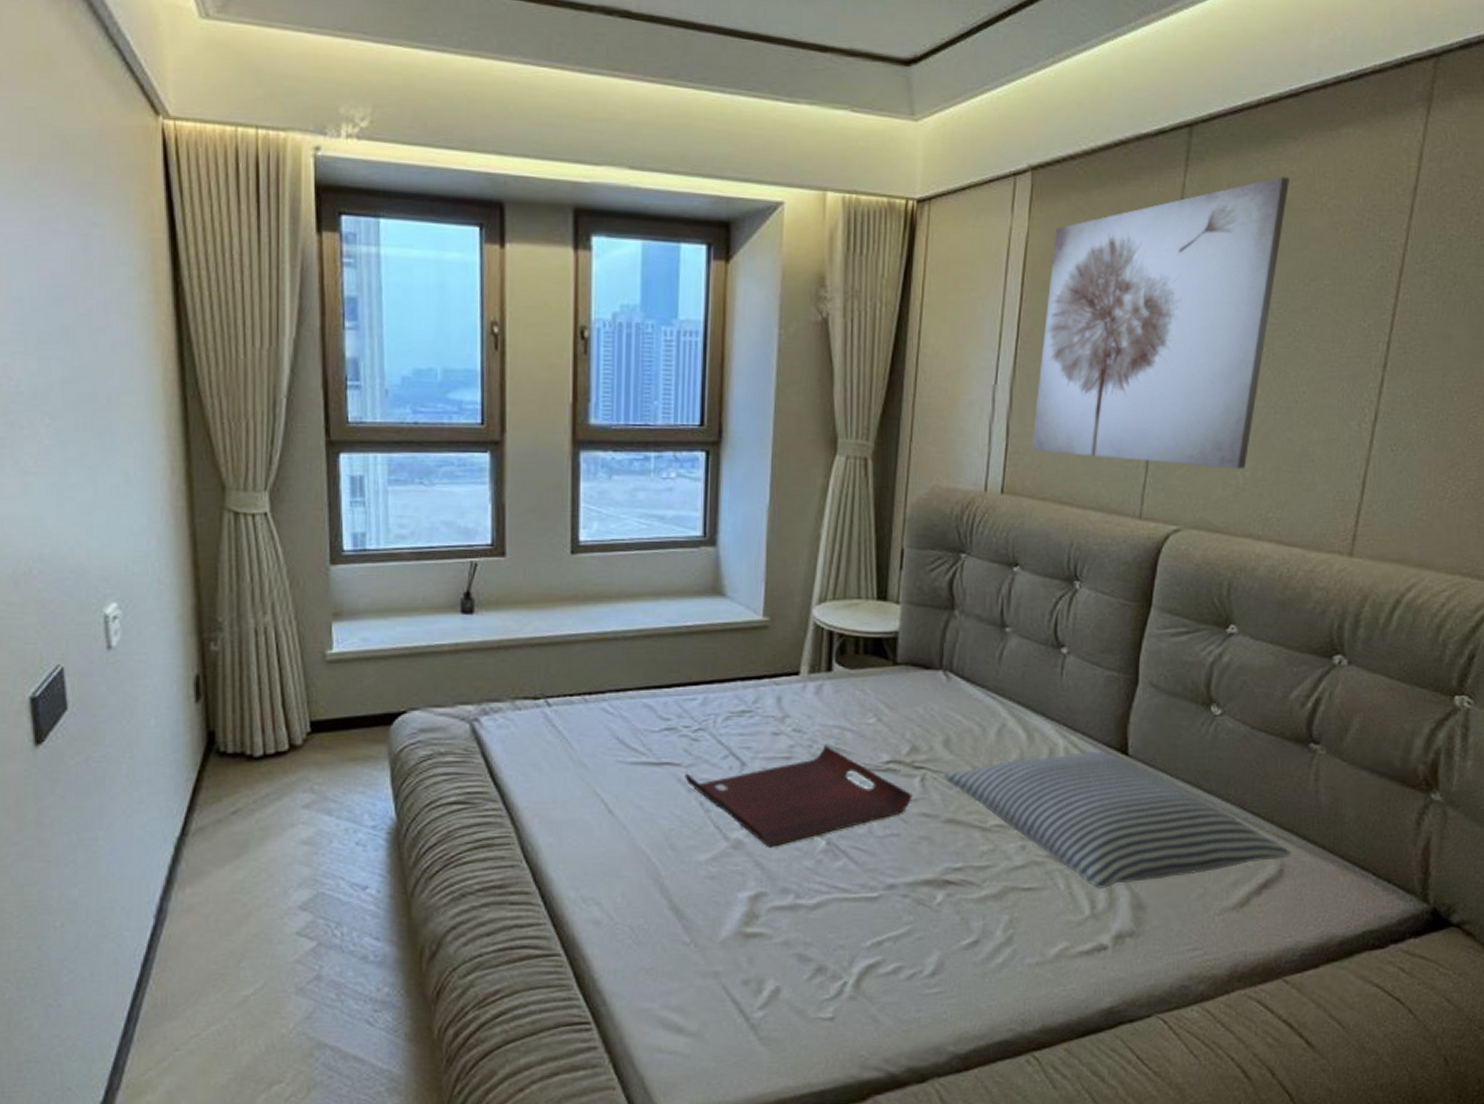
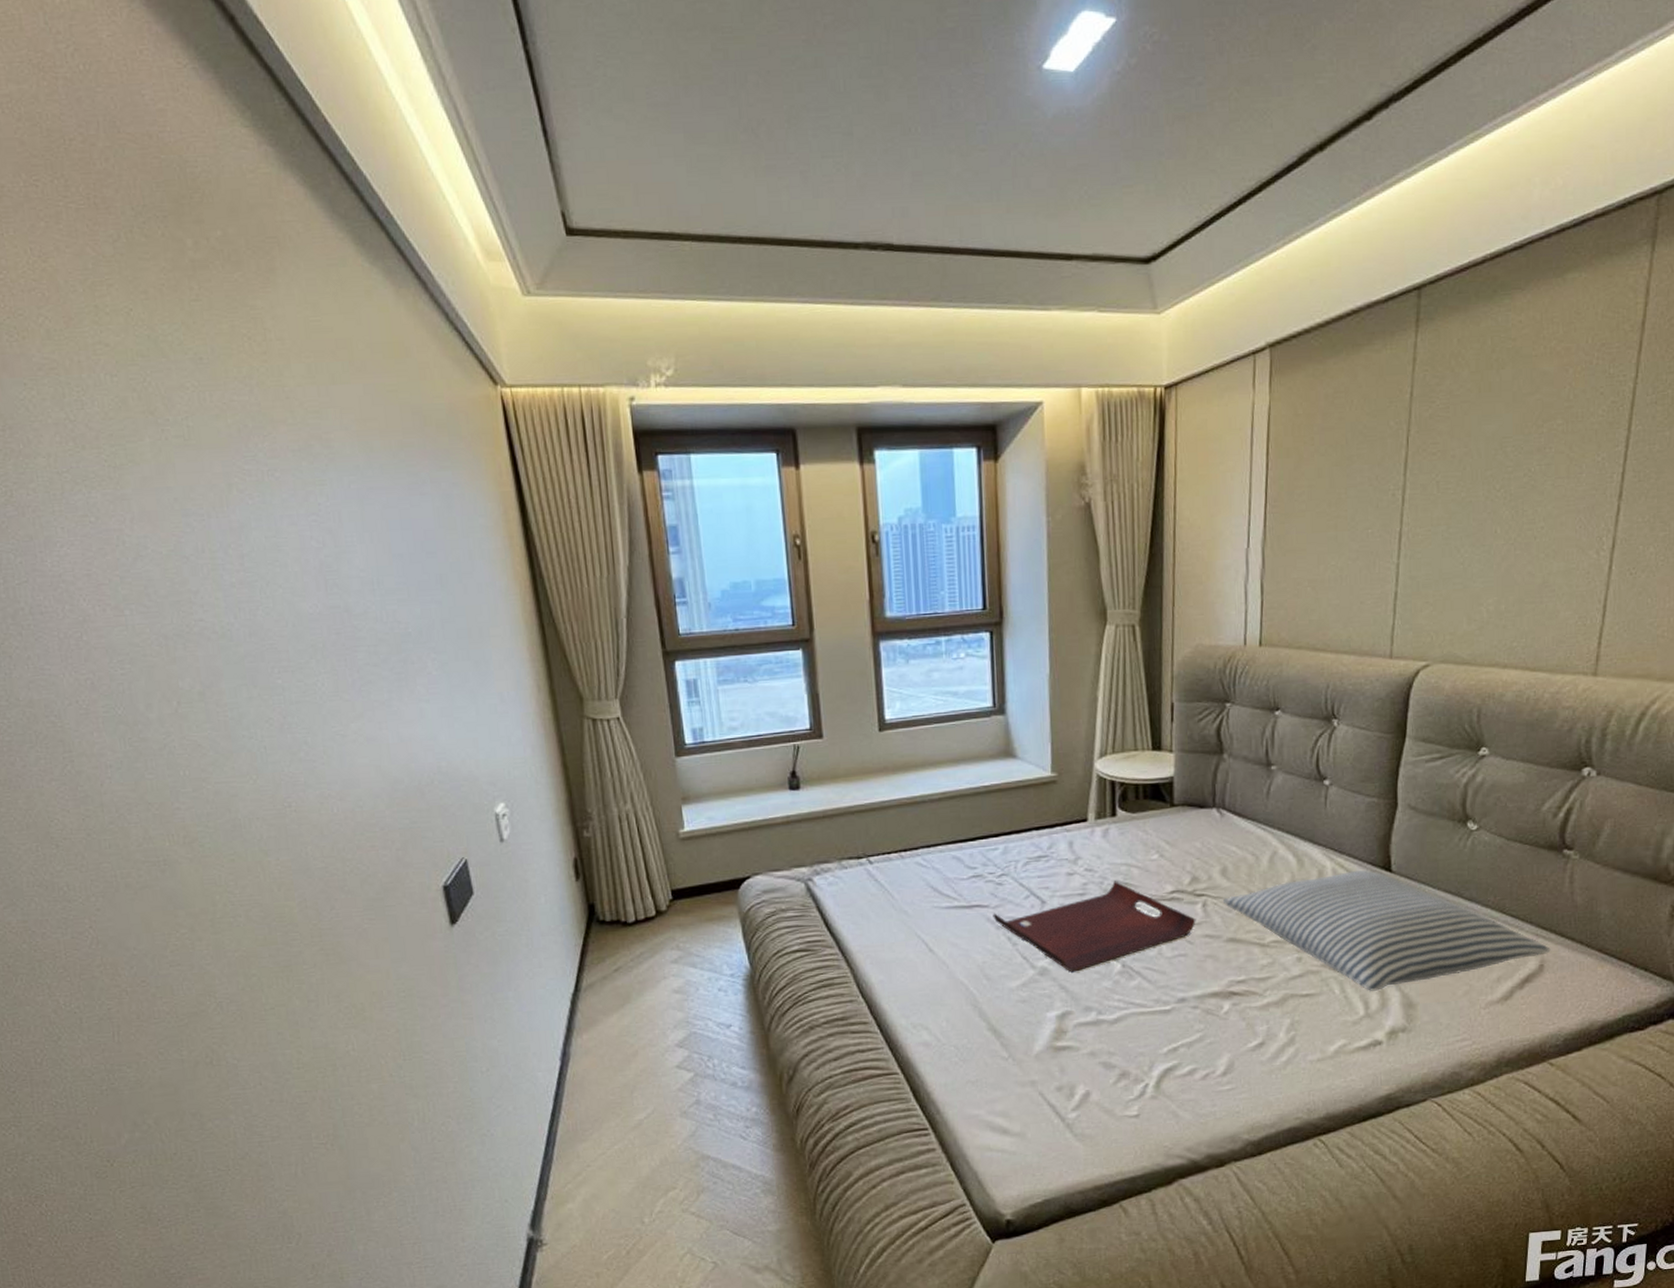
wall art: present [1031,176,1290,469] -> none [1285,326,1518,606]

